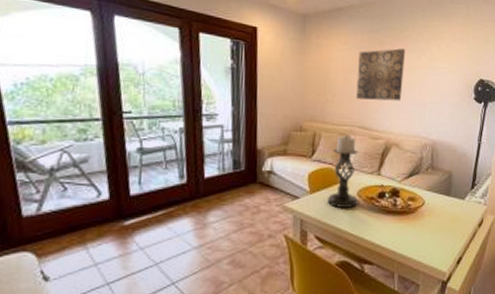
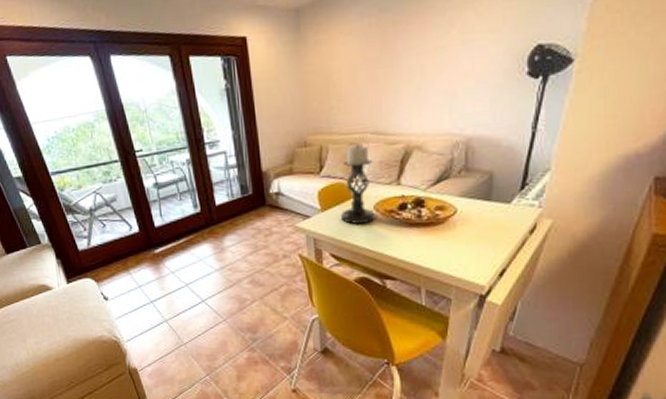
wall art: present [355,48,405,101] -> none [365,25,428,100]

